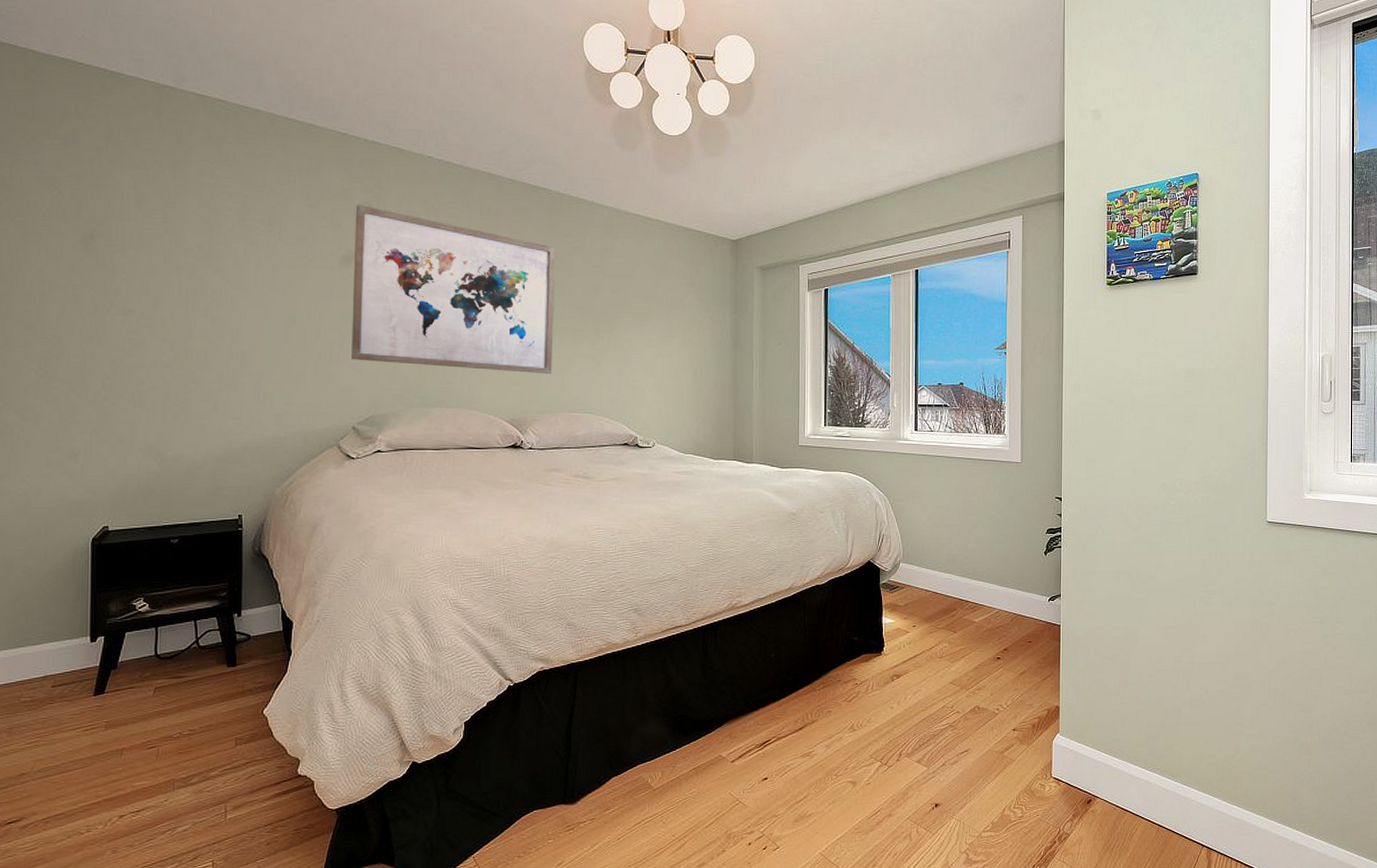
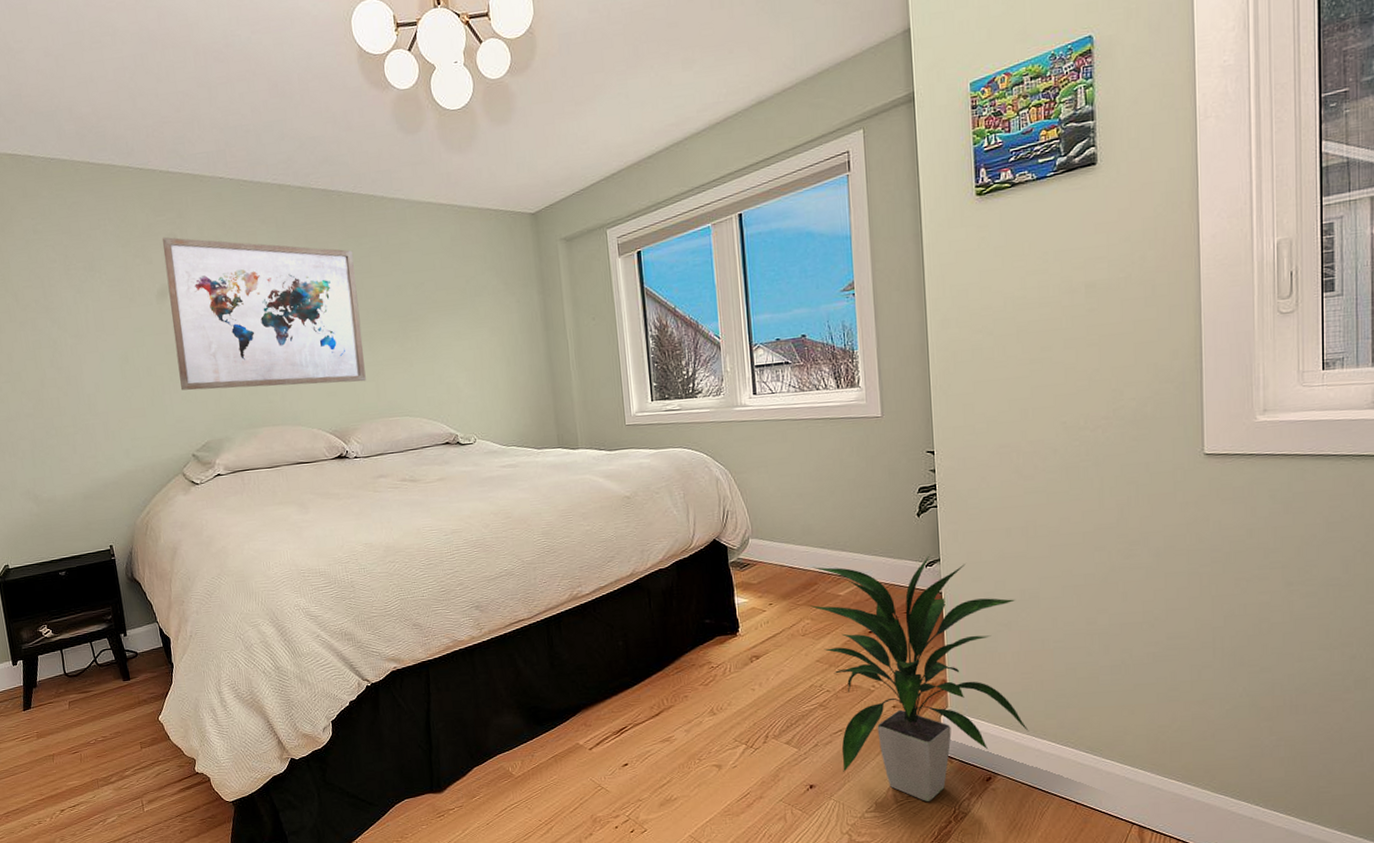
indoor plant: none [949,589,1124,822] -> present [810,554,1029,801]

